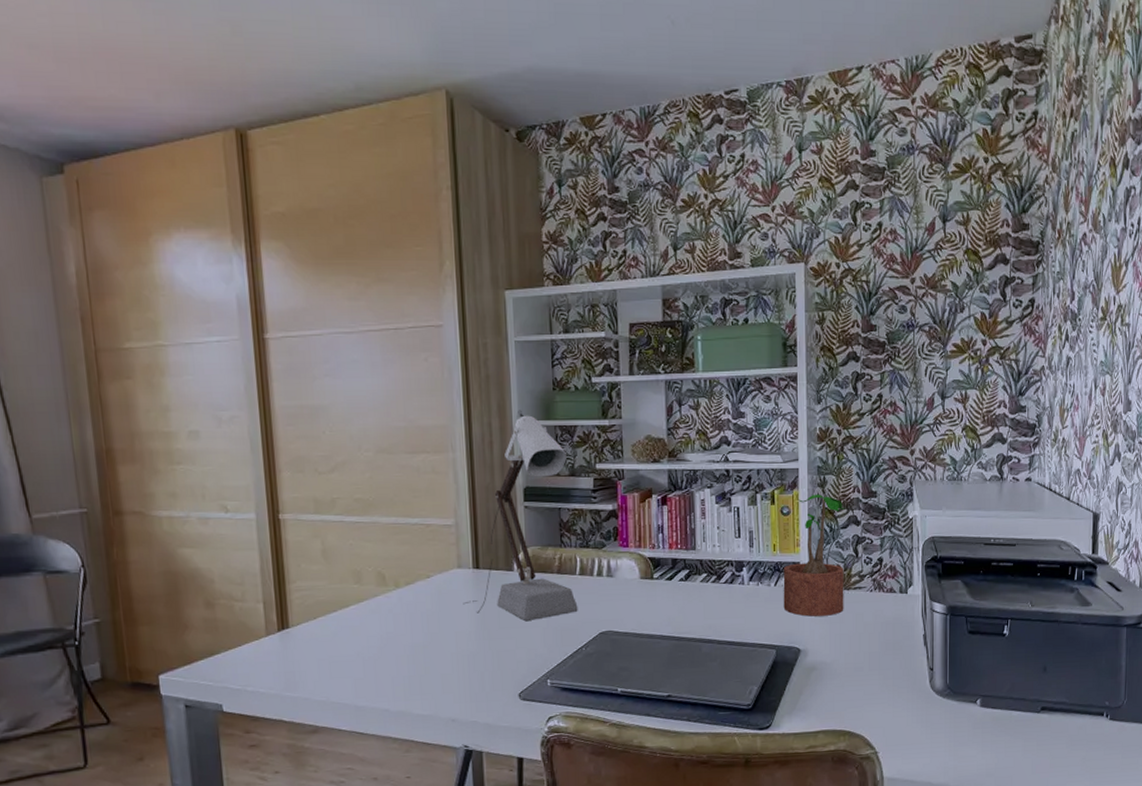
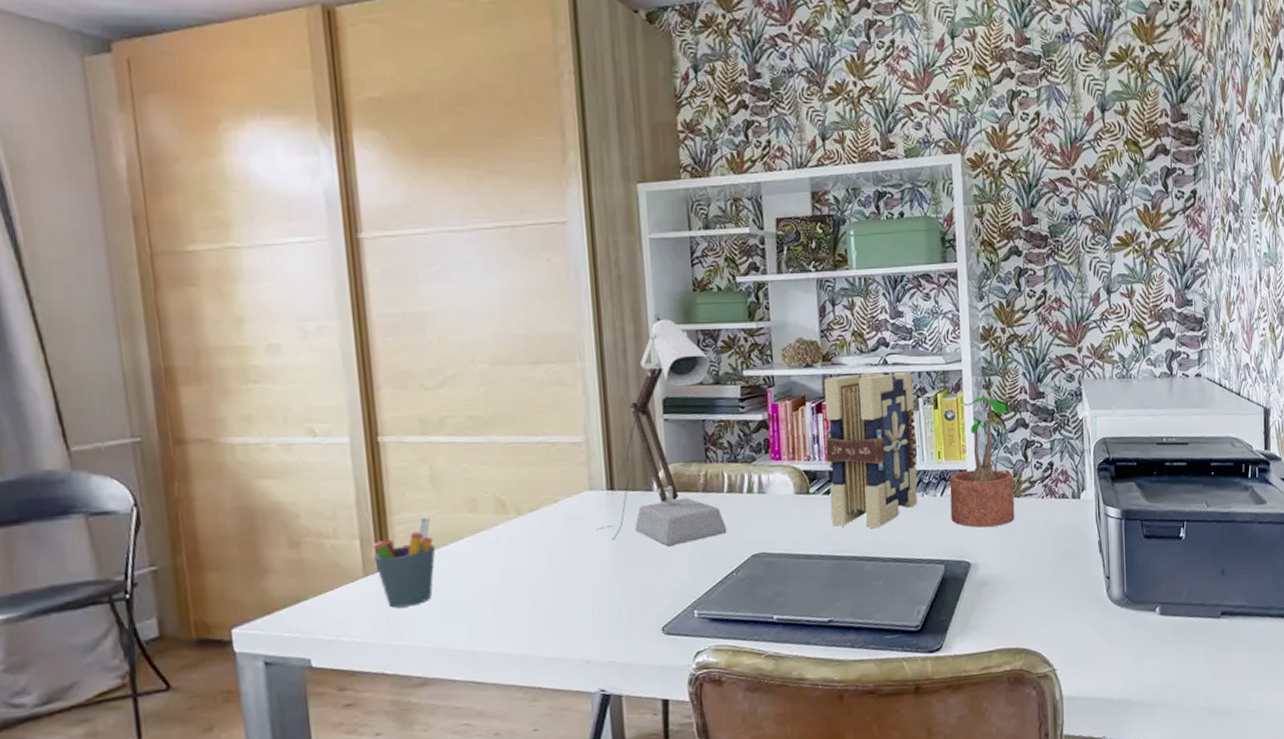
pen holder: none [274,587,326,664] -> present [373,517,436,608]
book: none [669,468,754,613] -> present [823,371,918,529]

